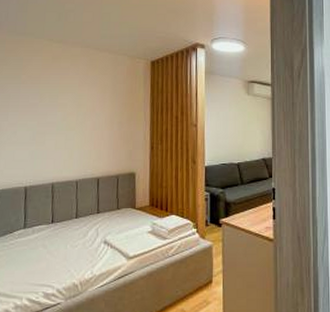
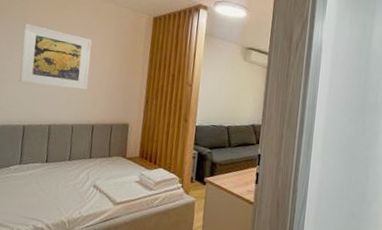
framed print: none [17,82,90,143] -> present [19,23,92,90]

